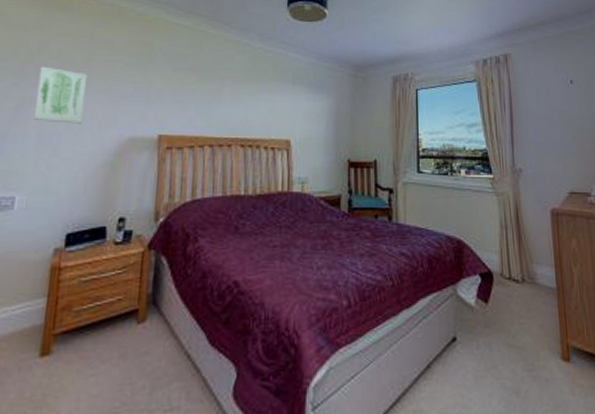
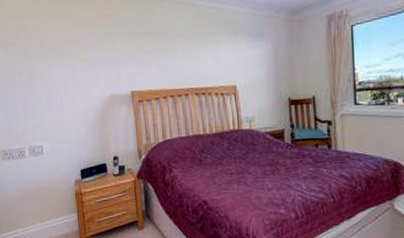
wall art: present [34,66,88,124] -> none [38,45,75,89]

